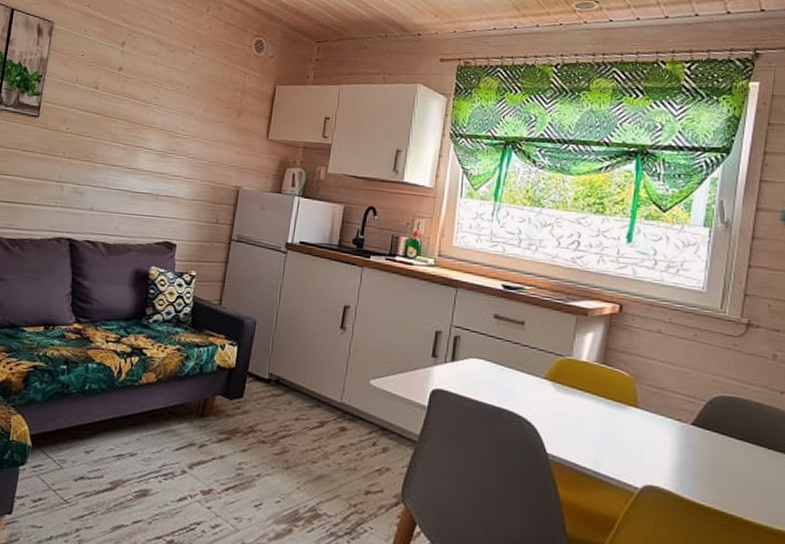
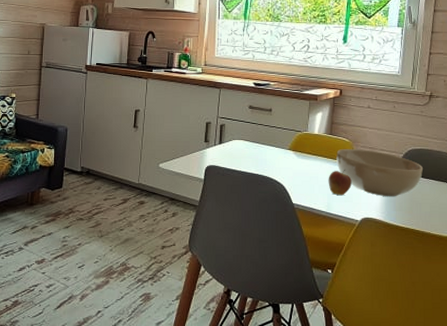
fruit: none [597,413,631,451] -> present [328,169,352,196]
bowl: none [610,385,735,461] -> present [336,148,424,197]

